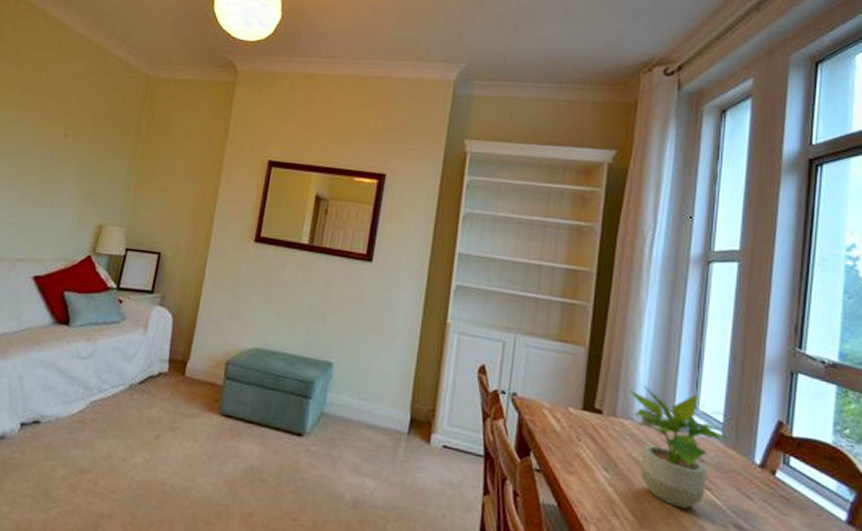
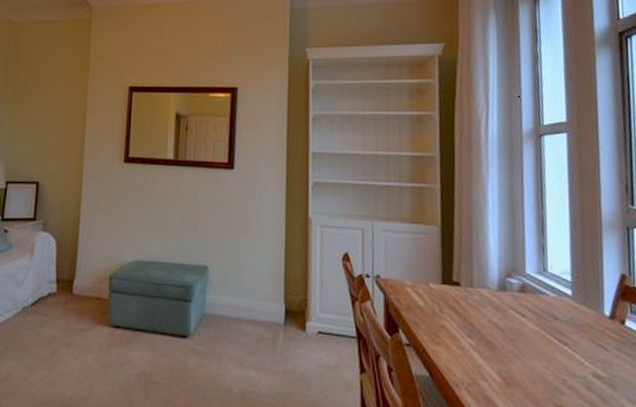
potted plant: present [629,384,733,509] -> none [482,254,583,365]

